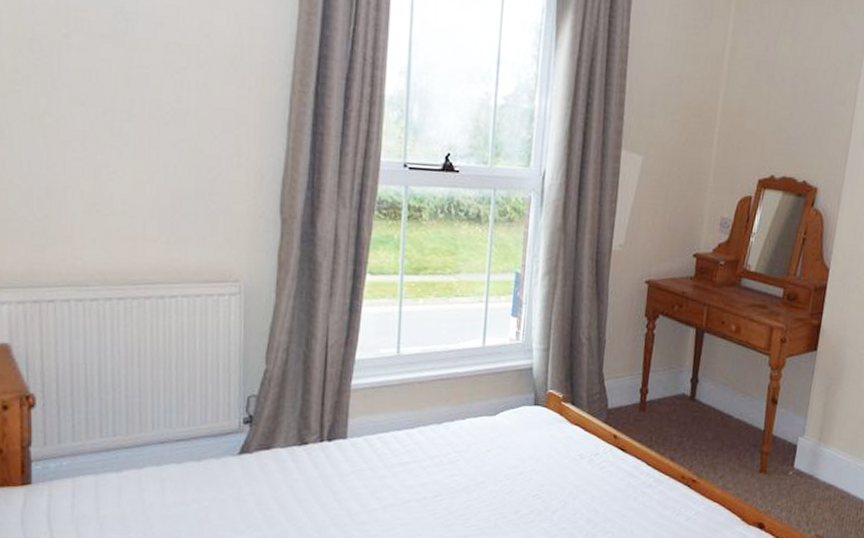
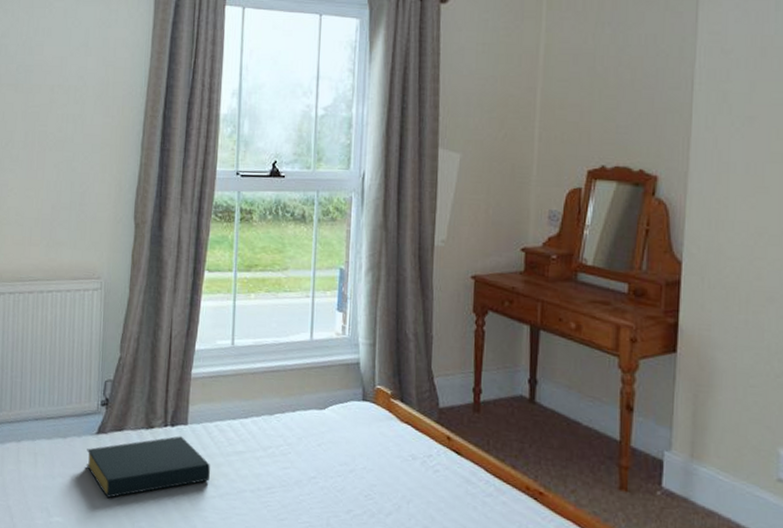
hardback book: none [226,450,373,520] -> present [86,436,211,498]

